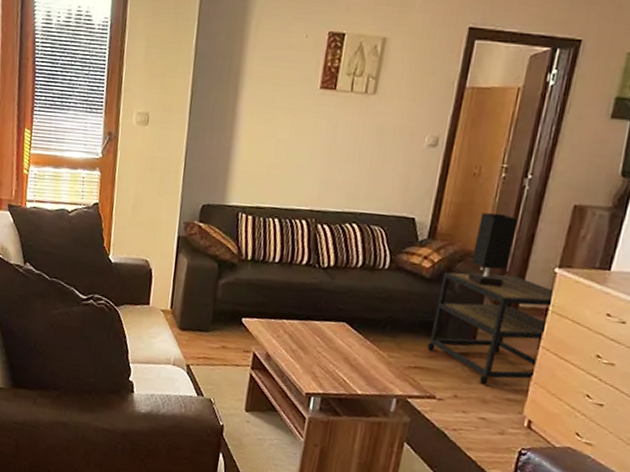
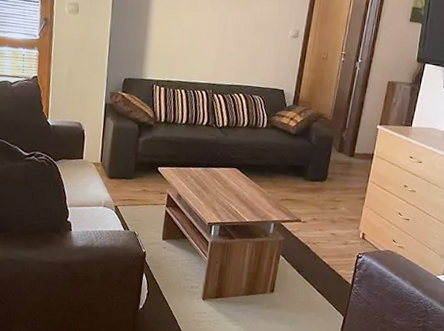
side table: present [427,272,555,385] -> none [294,129,377,210]
table lamp: present [467,213,517,288] -> none [320,86,352,140]

